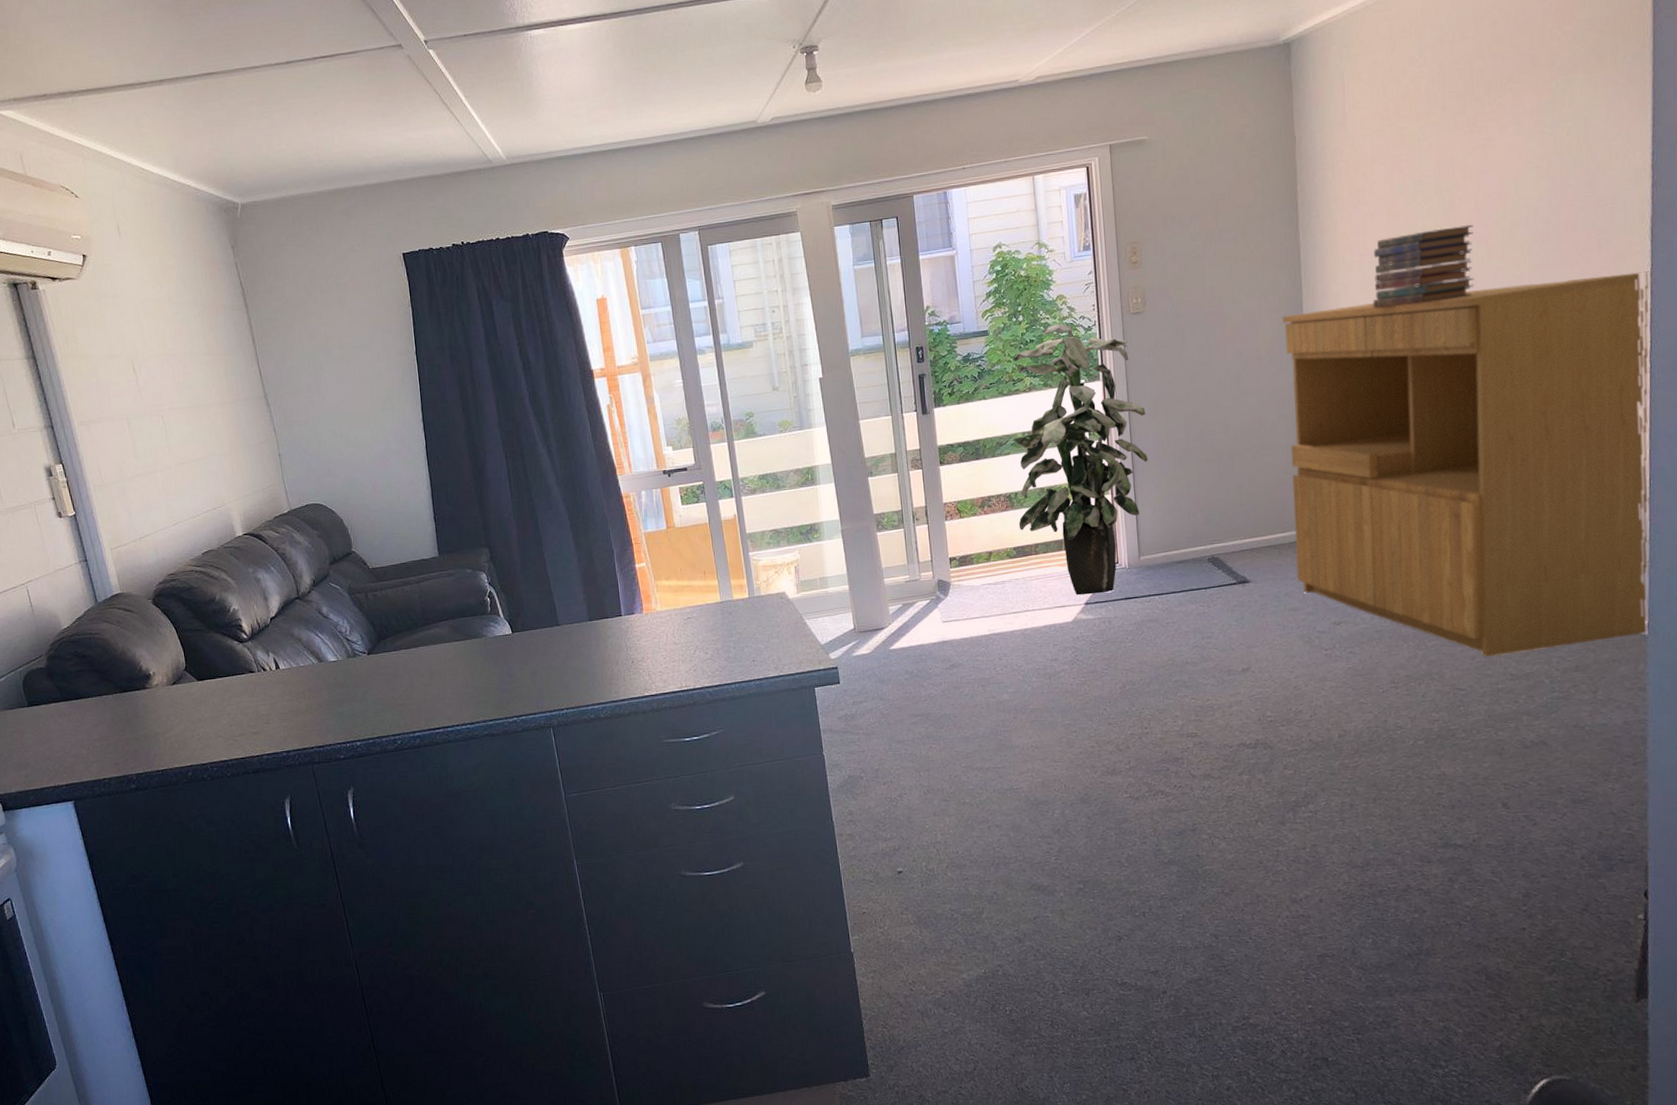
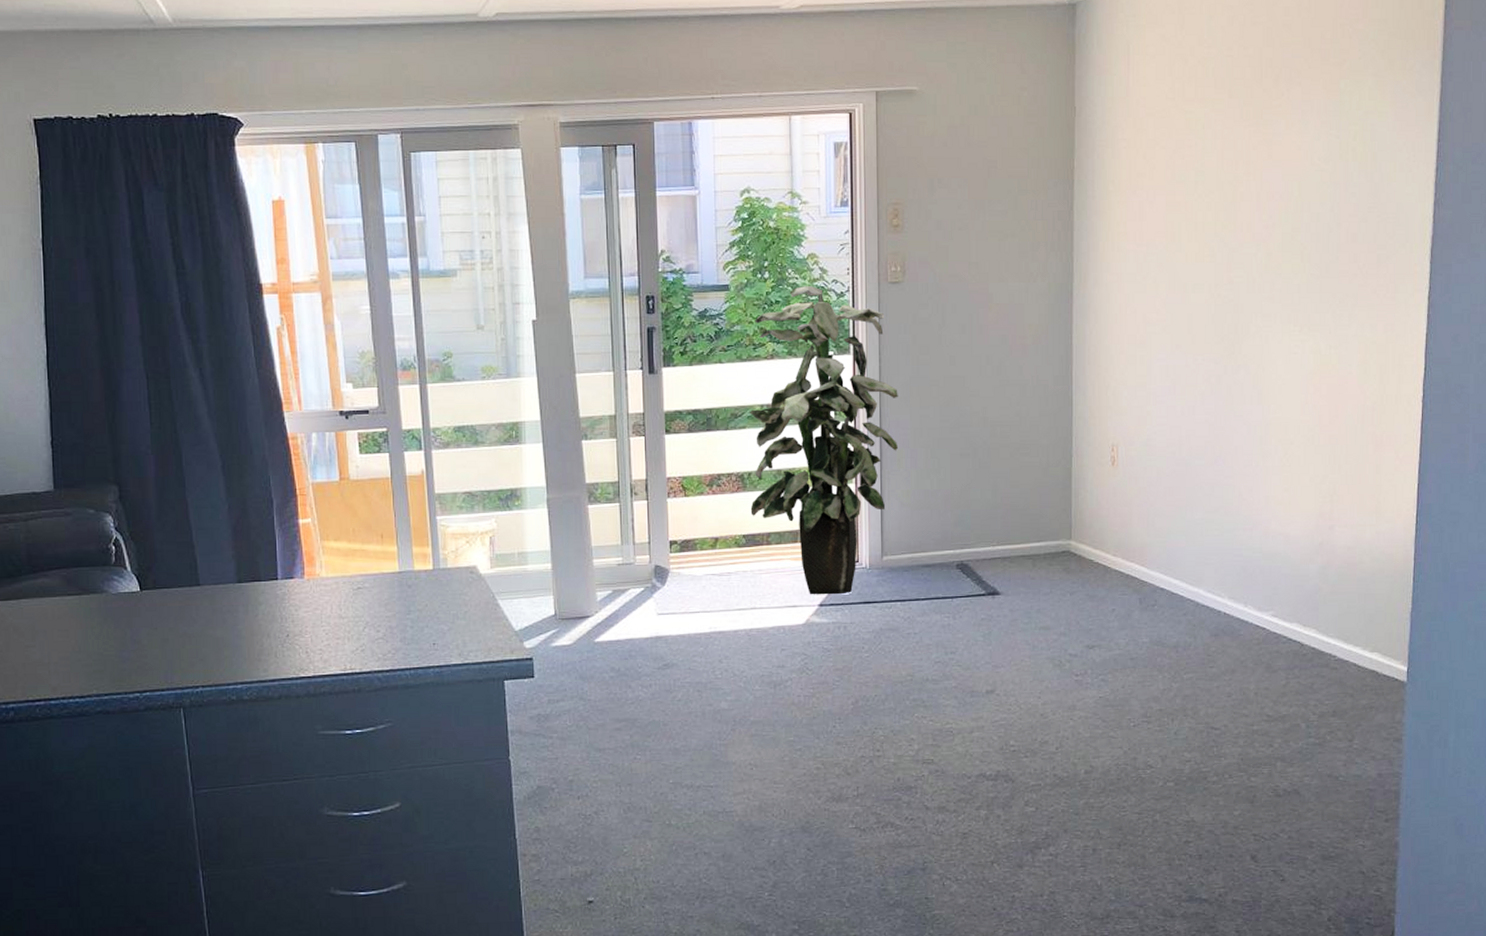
bookcase: present [1282,271,1649,657] -> none [1050,294,1427,695]
book stack: present [1373,224,1474,308] -> none [1146,223,1254,304]

